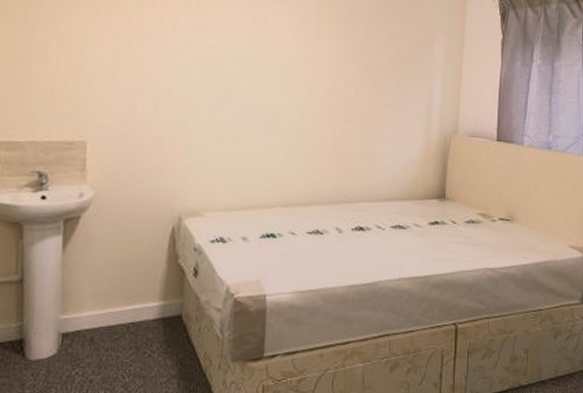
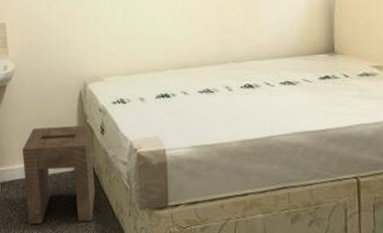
stool: none [93,265,182,383] -> present [22,124,96,225]

